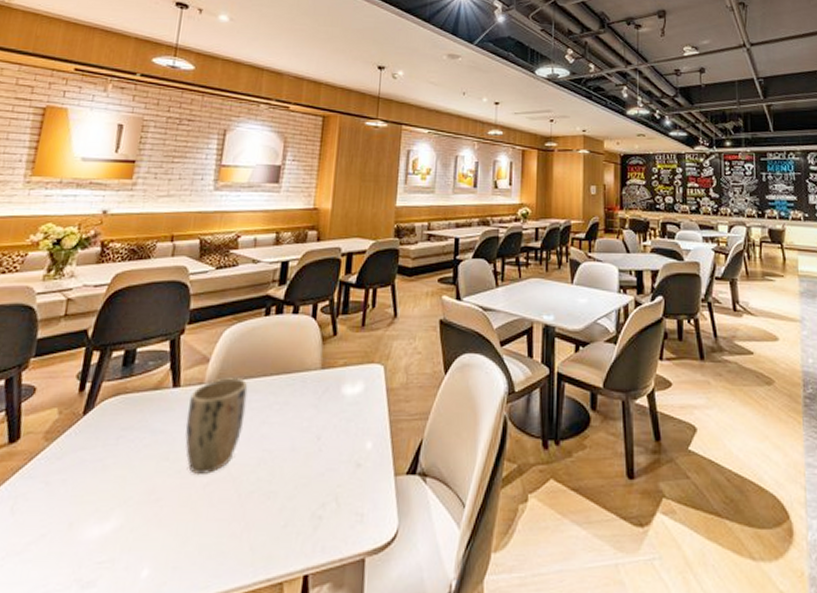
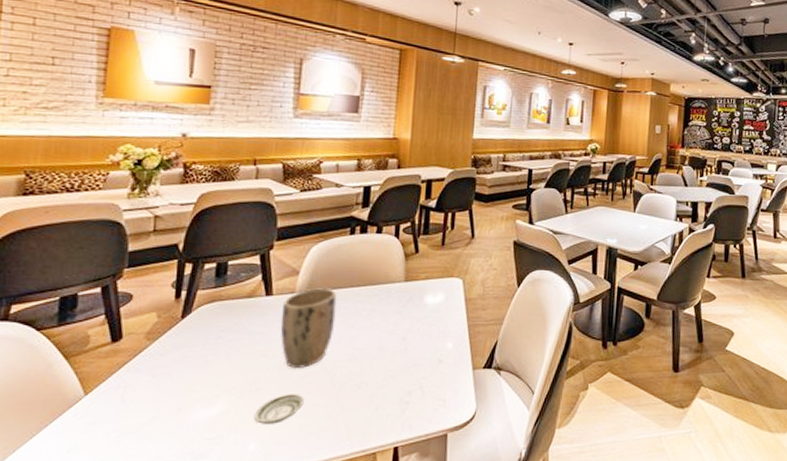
saucer: none [149,506,206,544] -> present [253,394,304,424]

